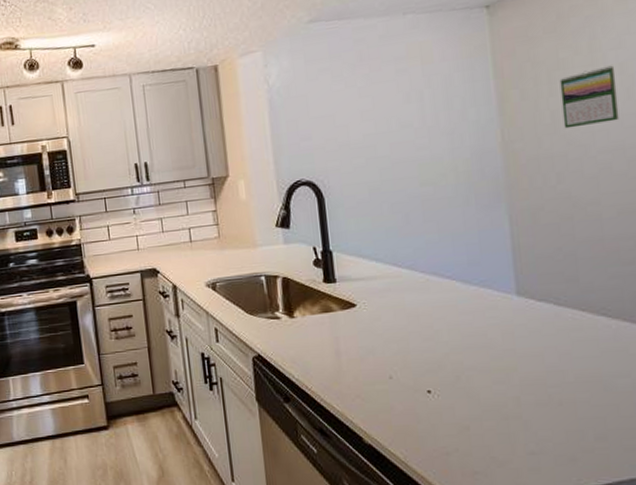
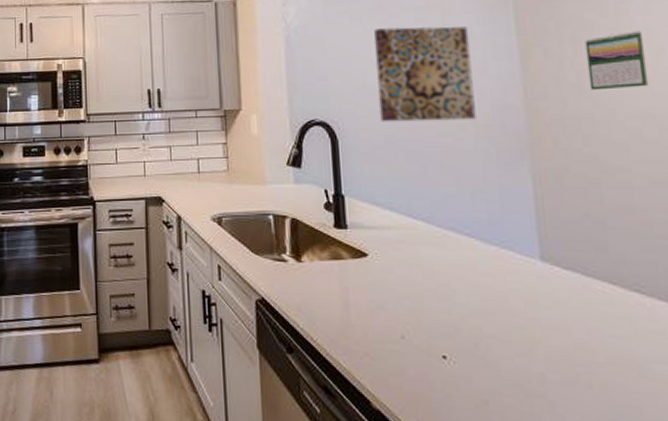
wall art: none [355,74,456,177] -> present [373,26,476,122]

